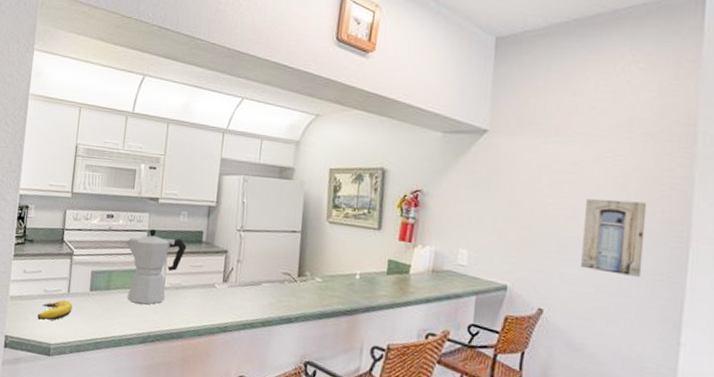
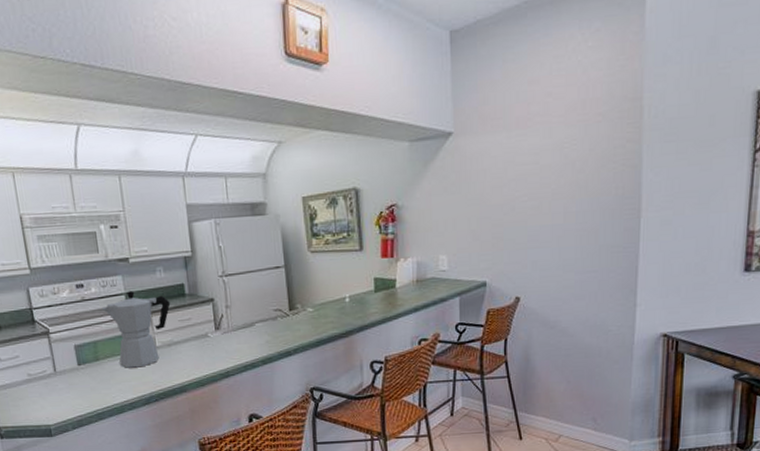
banana: present [37,300,73,321] -> none [27,380,64,404]
wall art: present [581,199,647,277] -> none [549,182,603,254]

